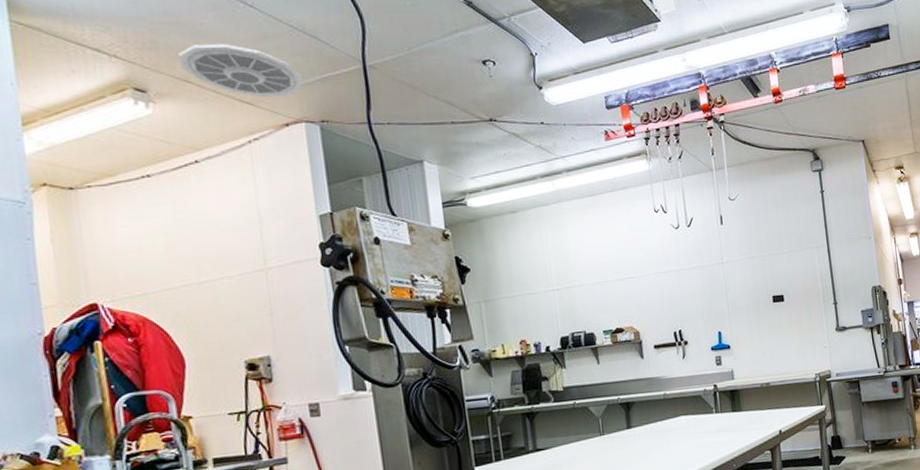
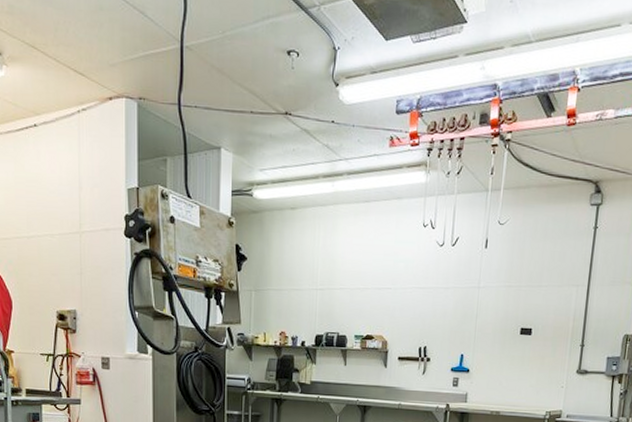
ceiling vent: present [179,44,304,98] -> none [30,11,128,71]

